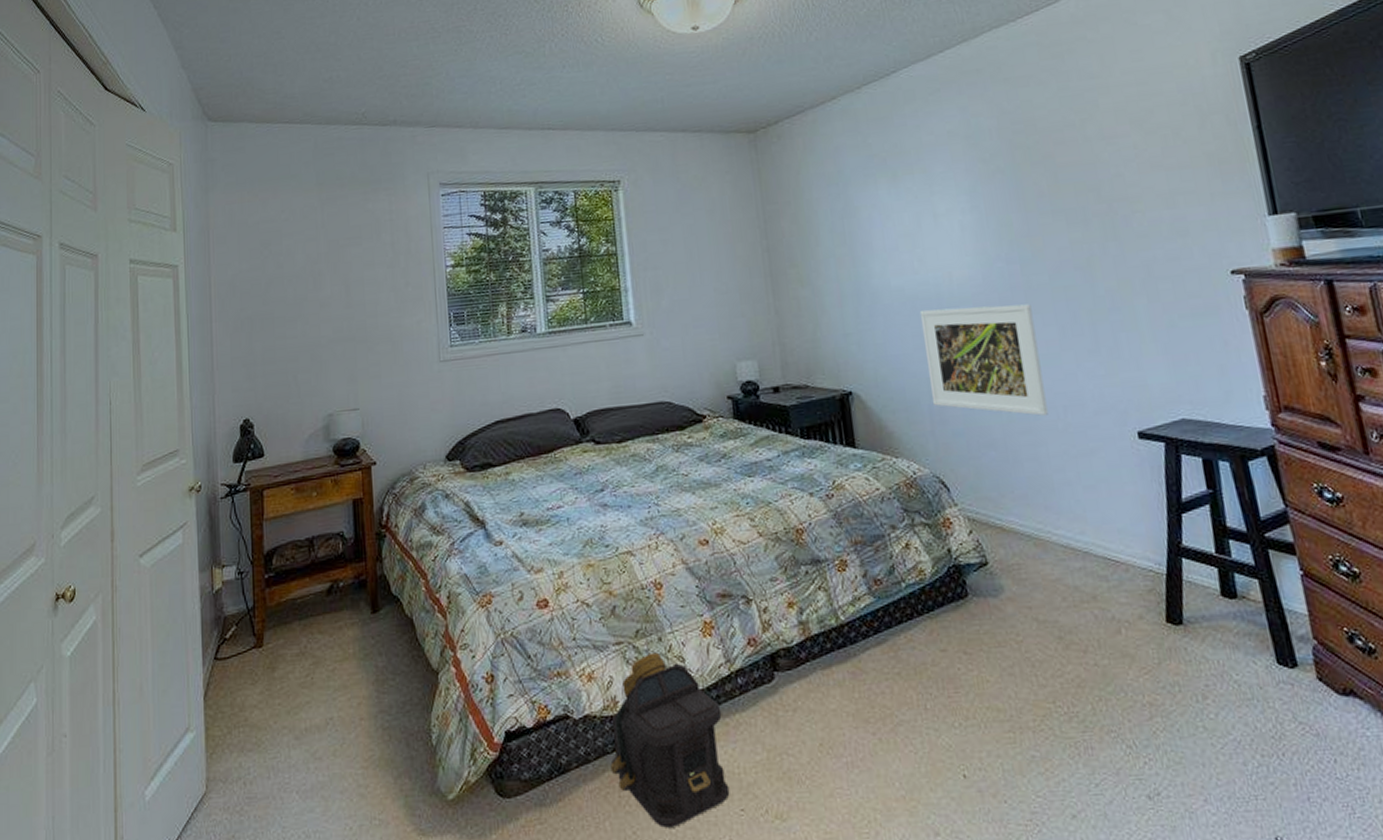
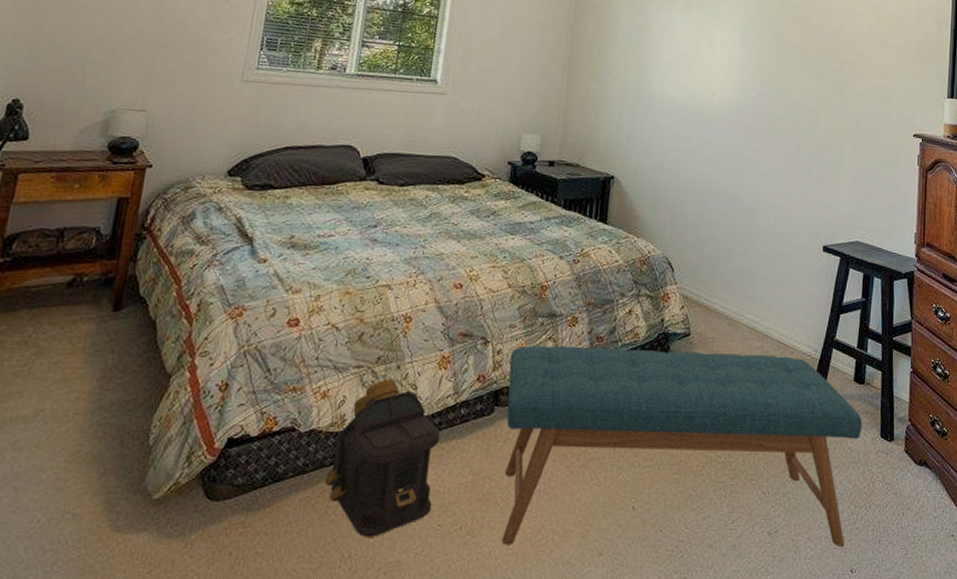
bench: none [778,575,1259,829] -> present [501,345,863,547]
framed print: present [919,304,1048,416] -> none [676,119,768,222]

